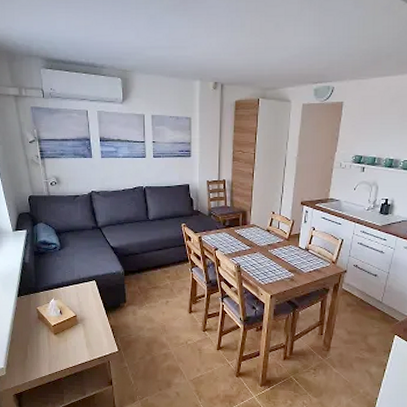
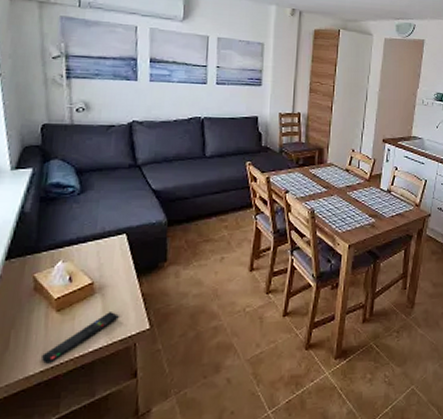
remote control: none [49,337,96,370] -> present [42,312,119,364]

